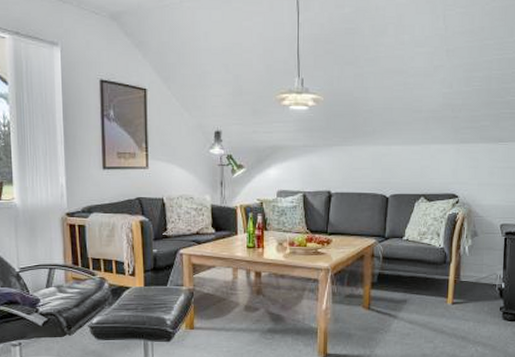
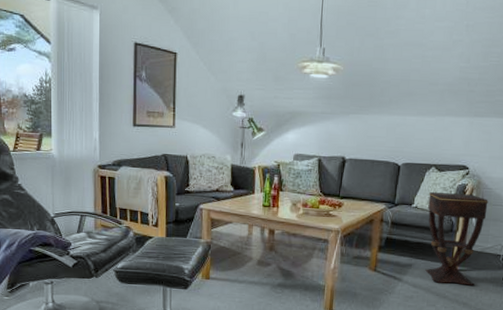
side table: none [419,223,480,318] -> present [425,192,489,286]

